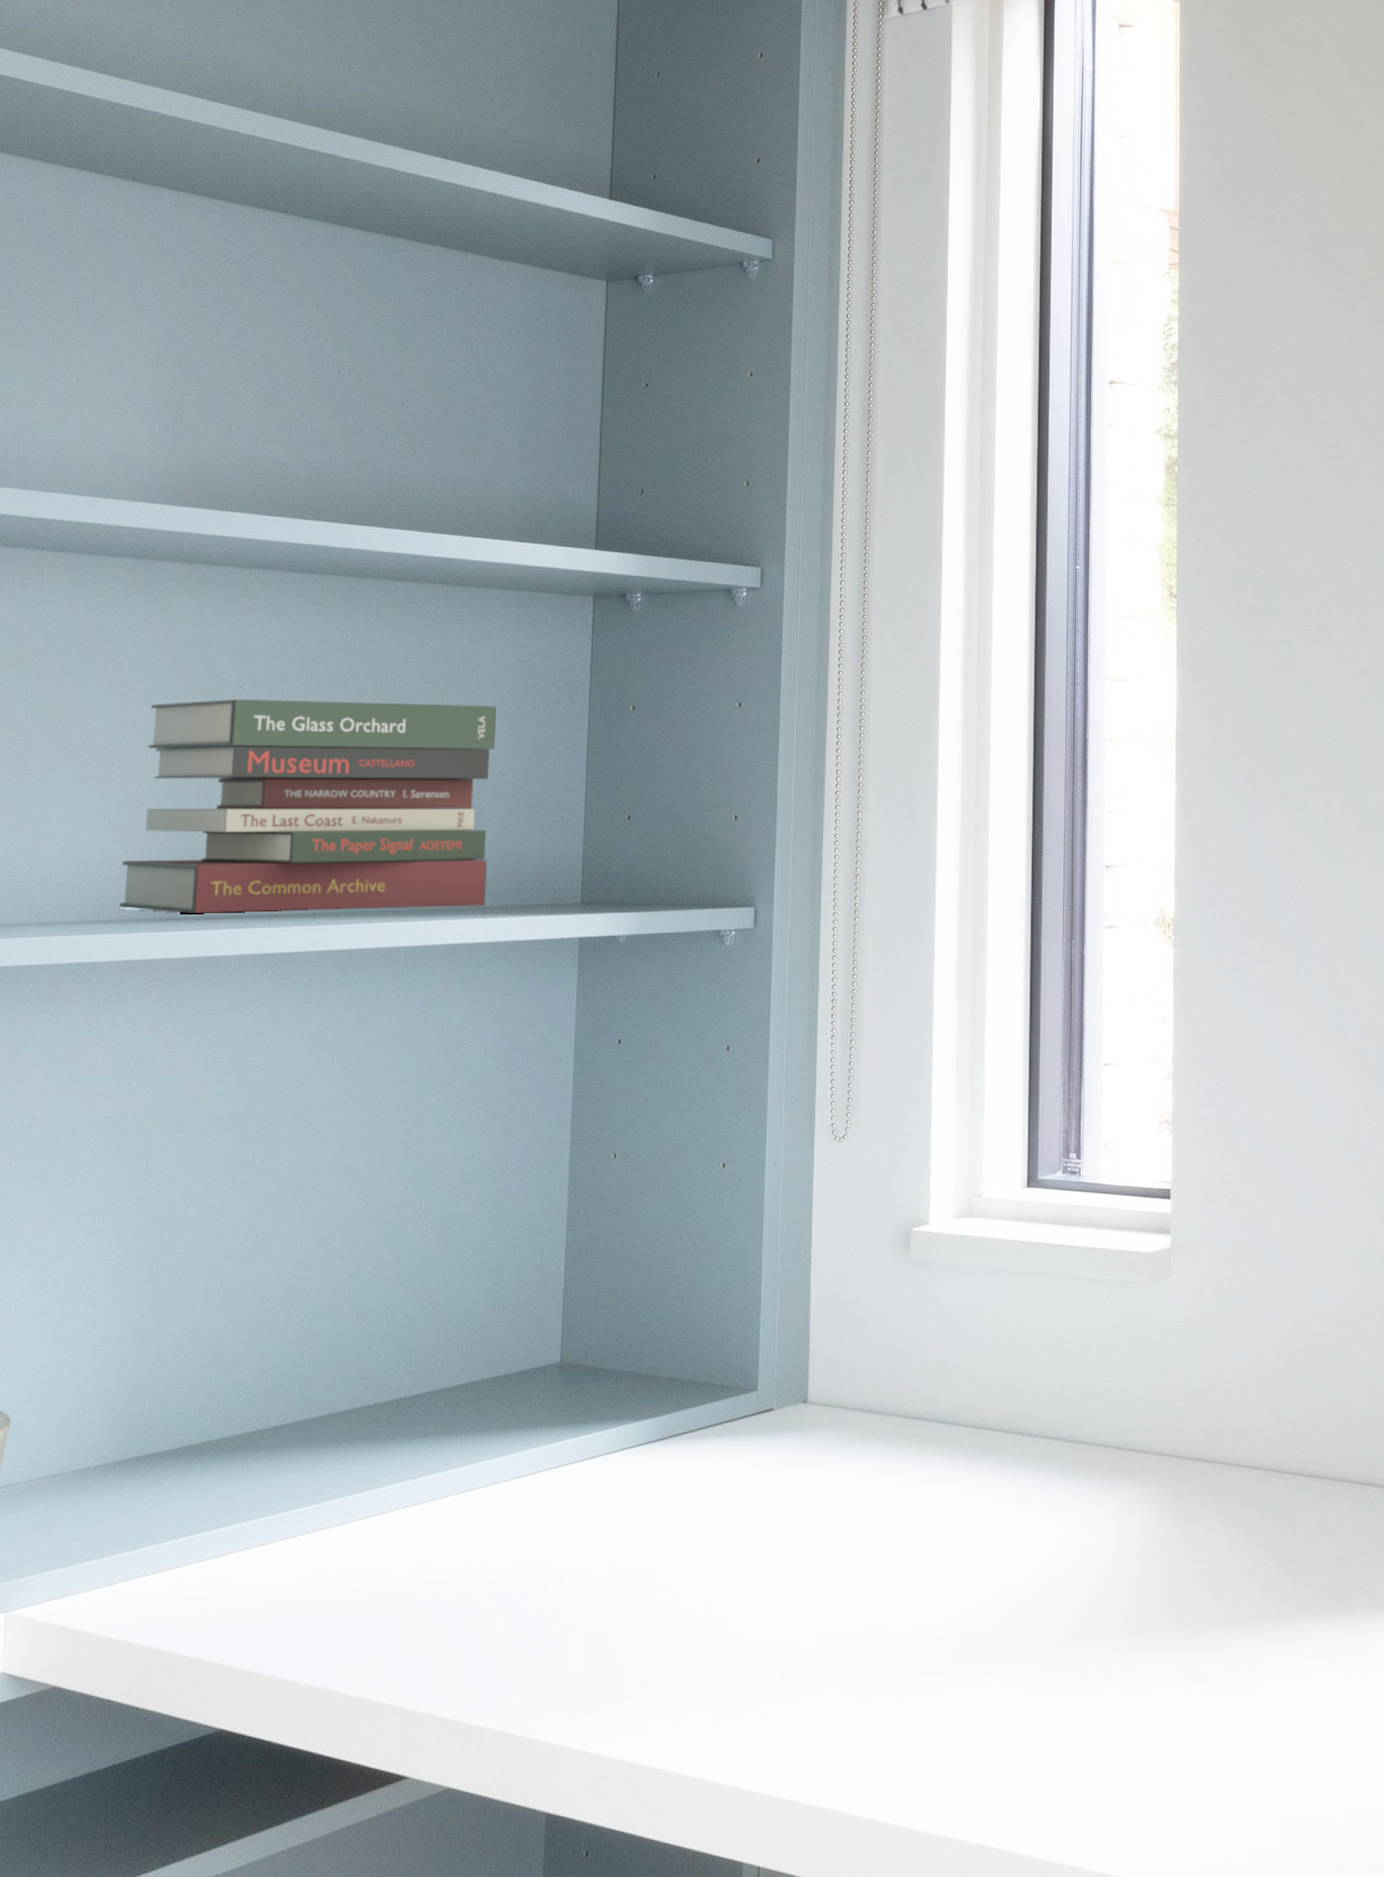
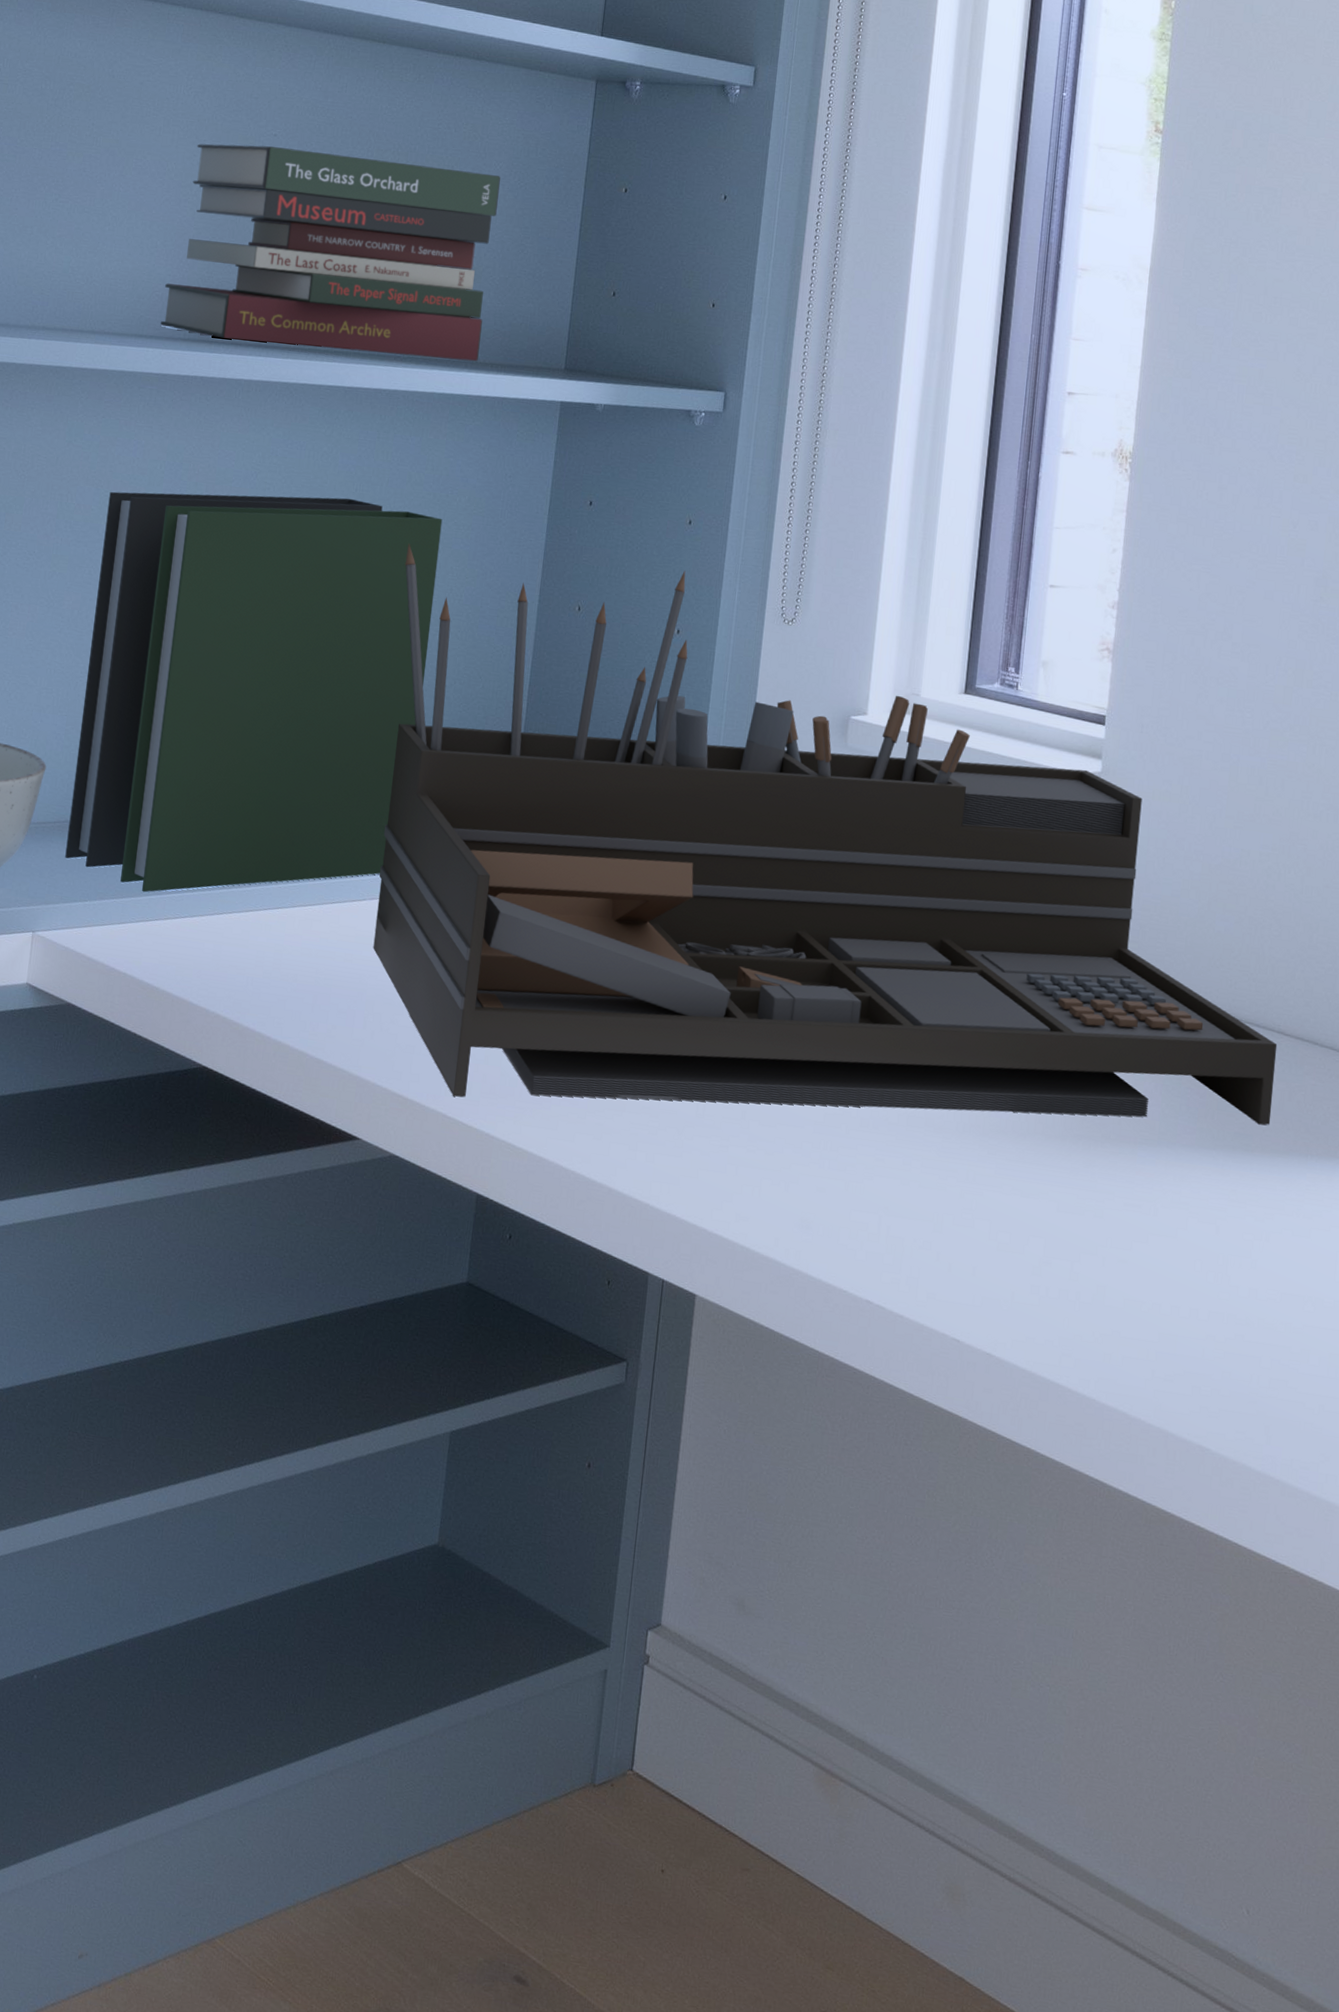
binder: none [40,1070,457,1544] -> present [65,491,443,893]
desk organizer: none [410,1100,1367,1710] -> present [373,543,1278,1125]

